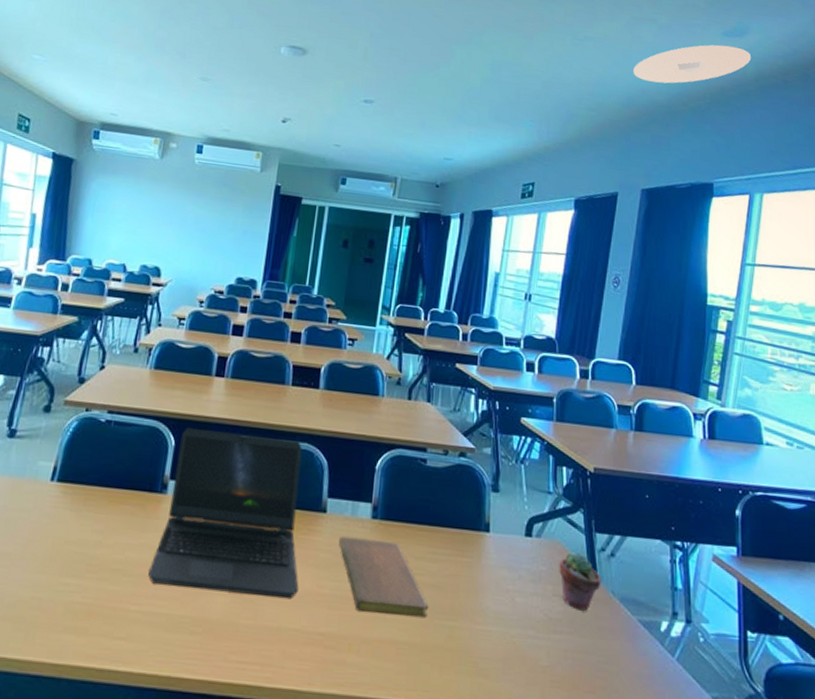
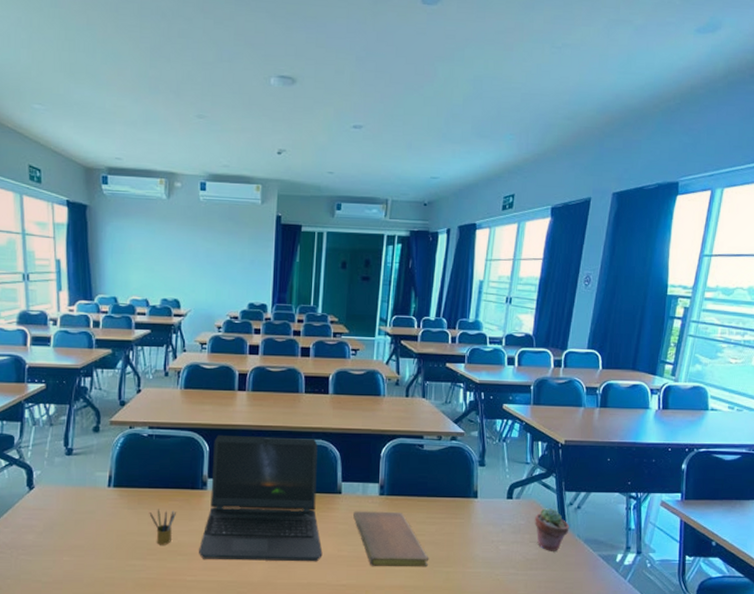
pencil box: none [94,513,127,561] -> present [149,509,176,545]
ceiling light: present [633,44,752,84] -> none [608,42,722,87]

